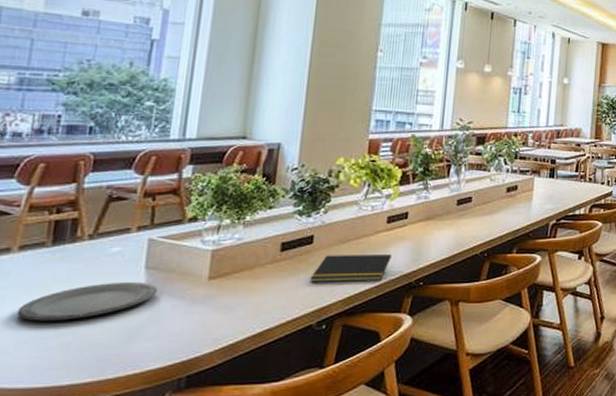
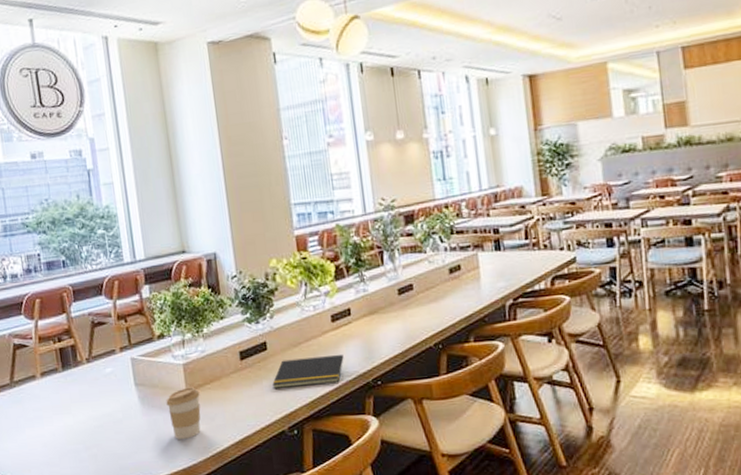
plate: present [17,281,157,321] -> none [53,397,149,437]
coffee cup: none [180,275,224,329] -> present [166,387,201,439]

